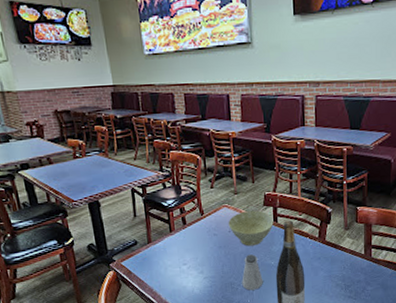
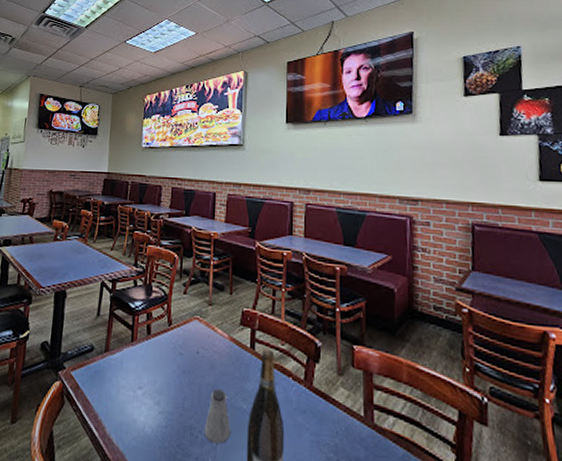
bowl: present [228,210,274,247] -> none [197,329,250,378]

